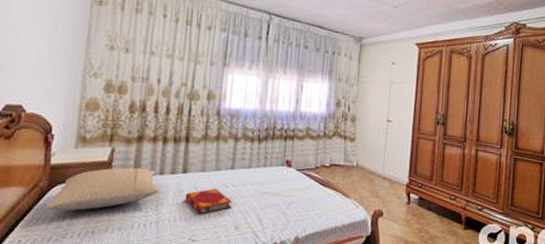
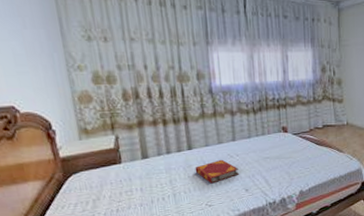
pillow: present [46,167,159,211] -> none [67,150,169,197]

